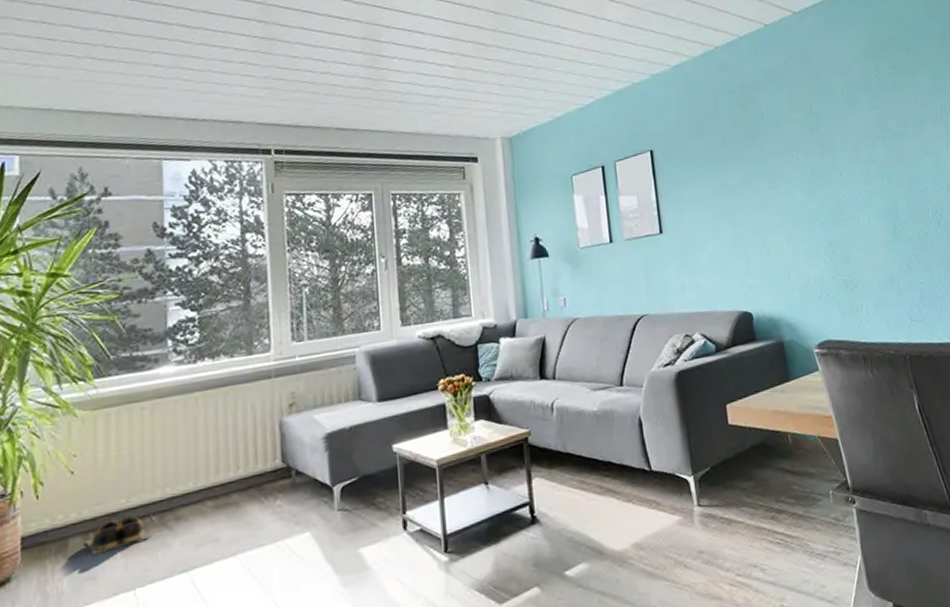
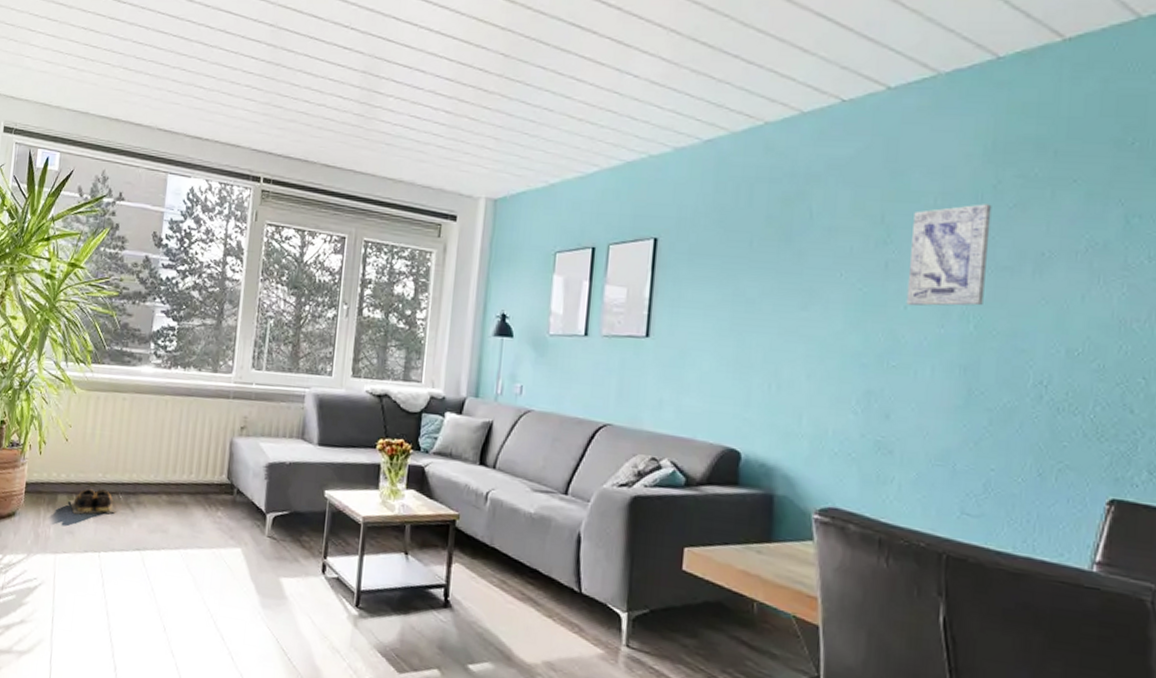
wall art: none [831,89,889,172] -> present [906,204,992,306]

